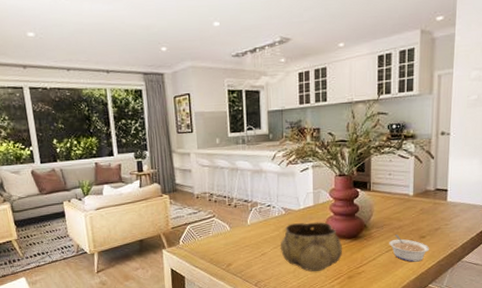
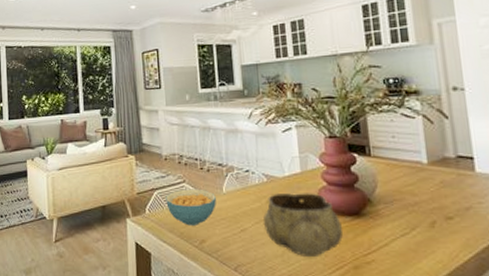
cereal bowl: none [197,222,242,253] -> present [166,189,216,226]
legume: present [389,234,430,262] -> none [403,213,462,252]

